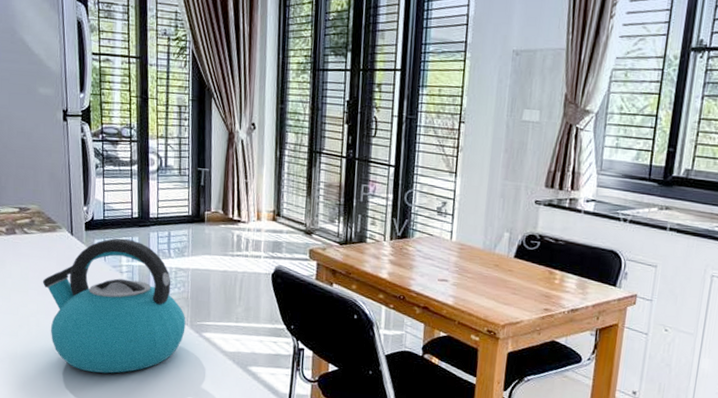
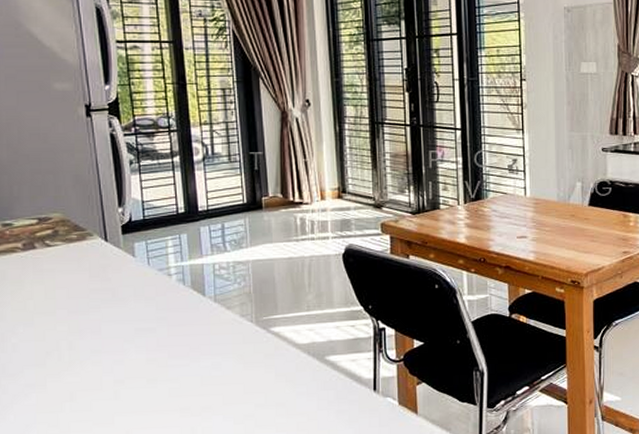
kettle: present [42,238,186,374] -> none [73,237,250,393]

